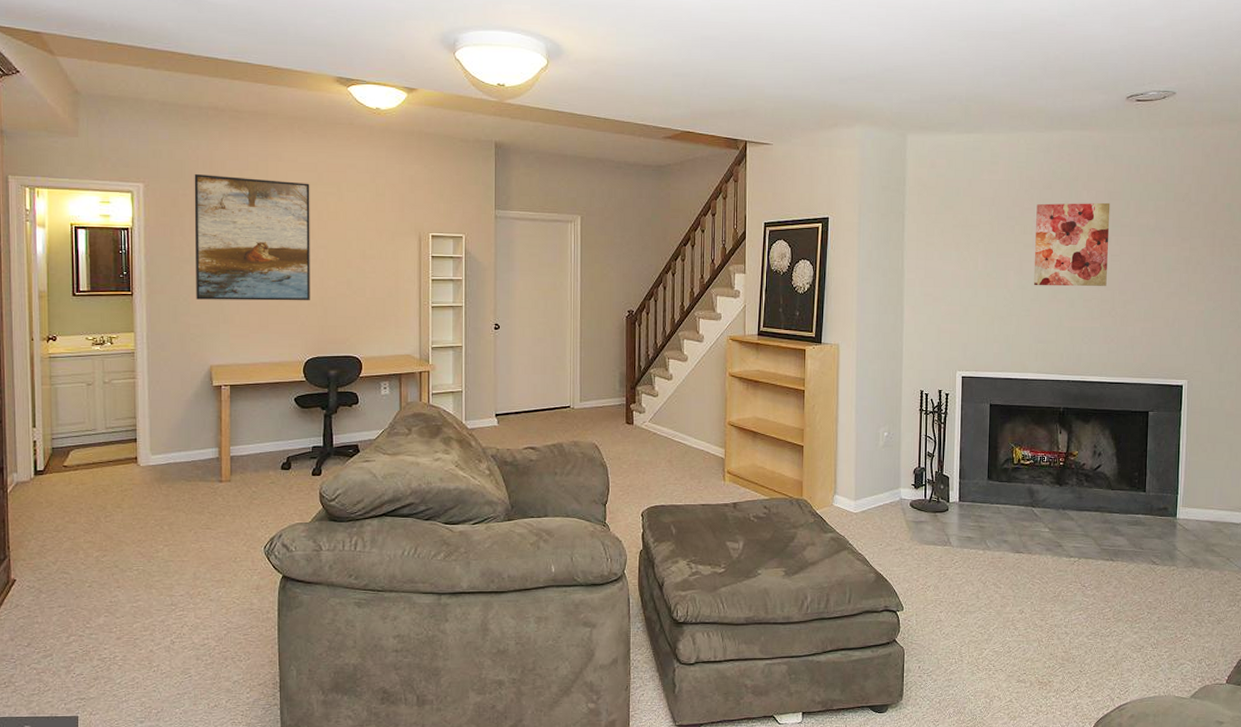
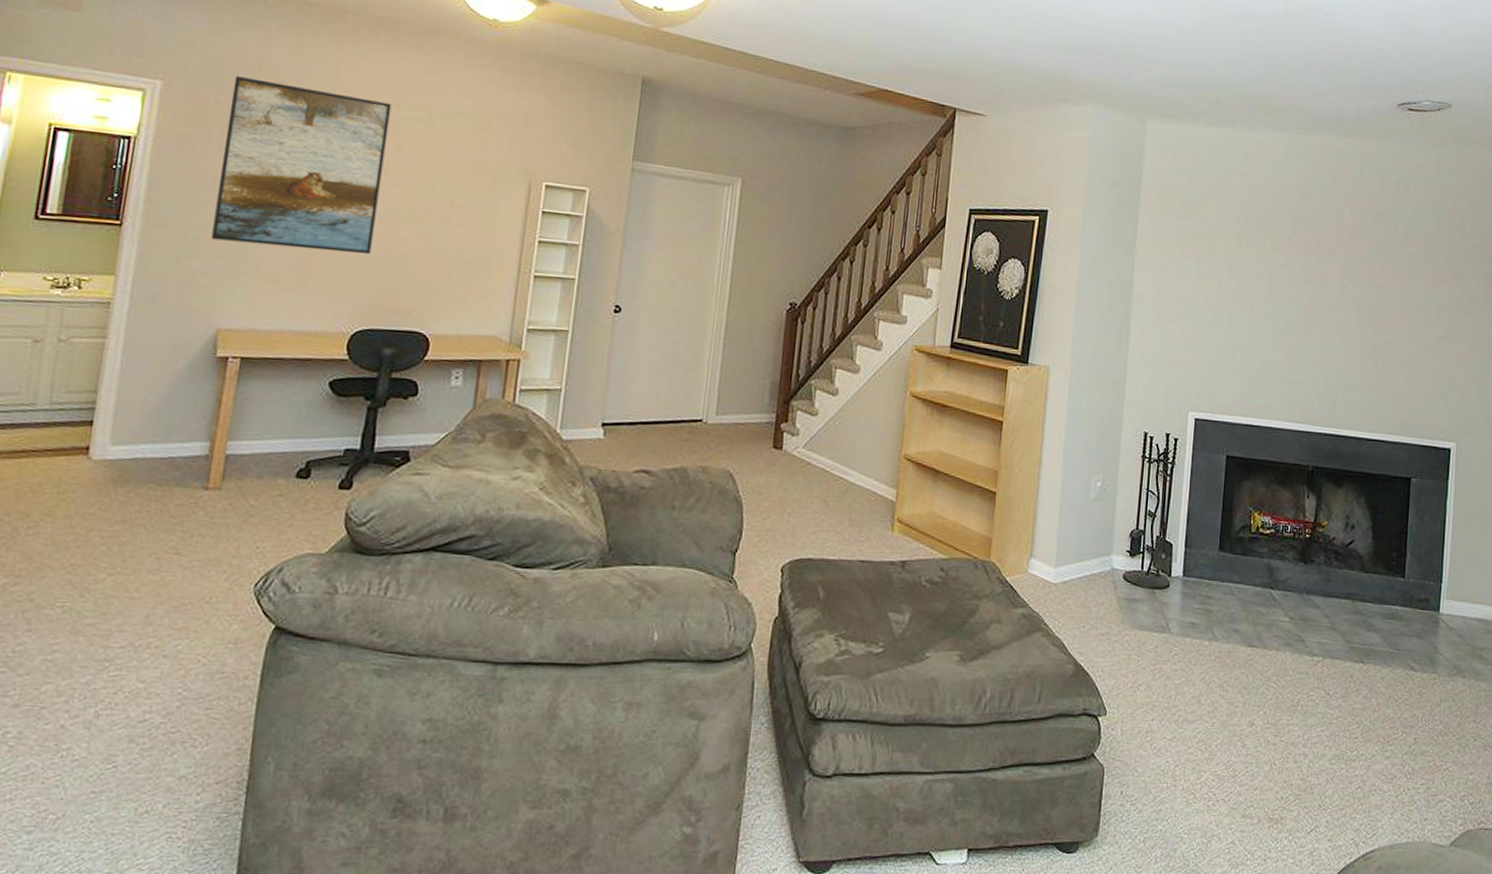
wall art: present [1033,202,1110,287] -> none [1284,217,1376,322]

